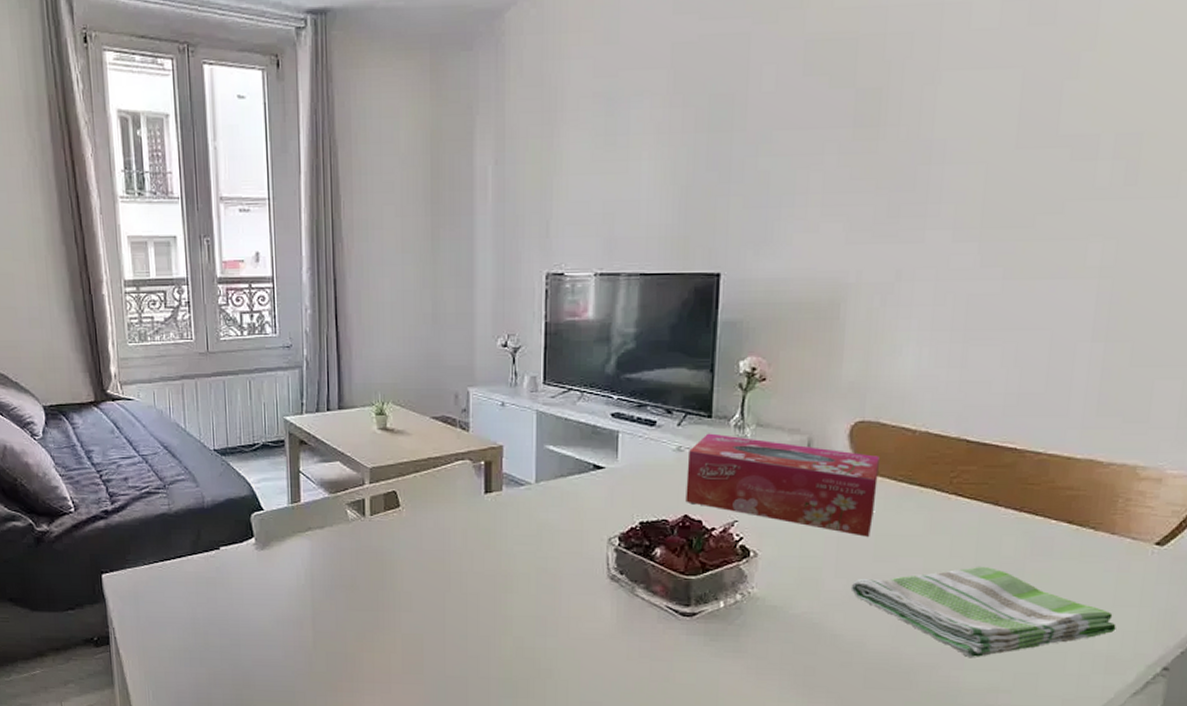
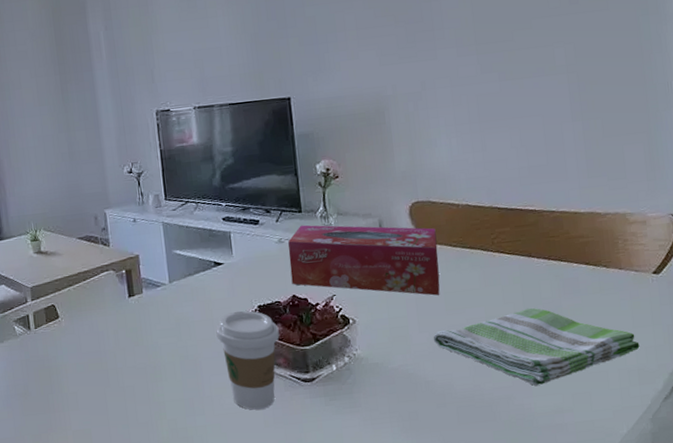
coffee cup: none [584,525,661,639] -> present [216,310,280,410]

